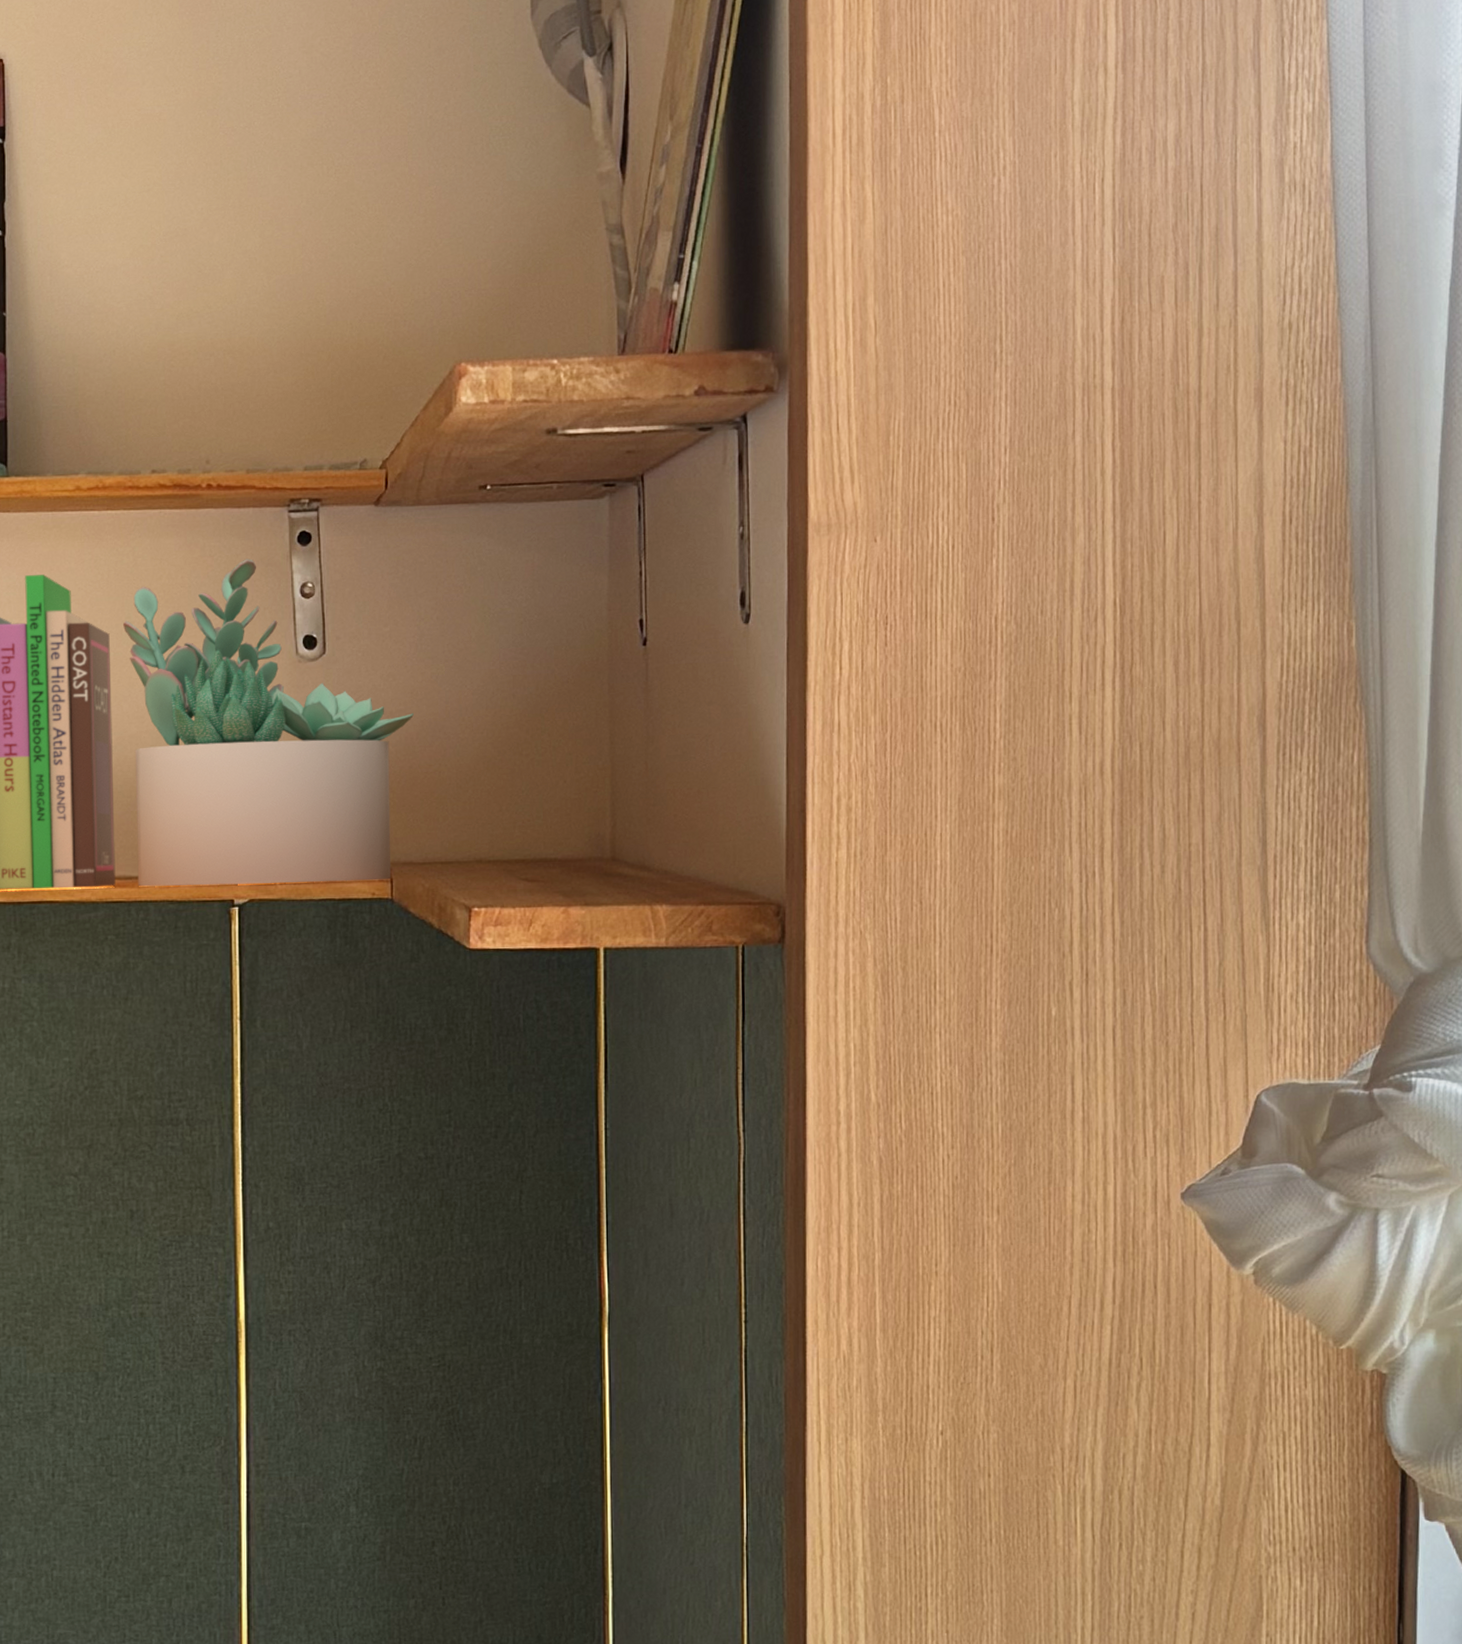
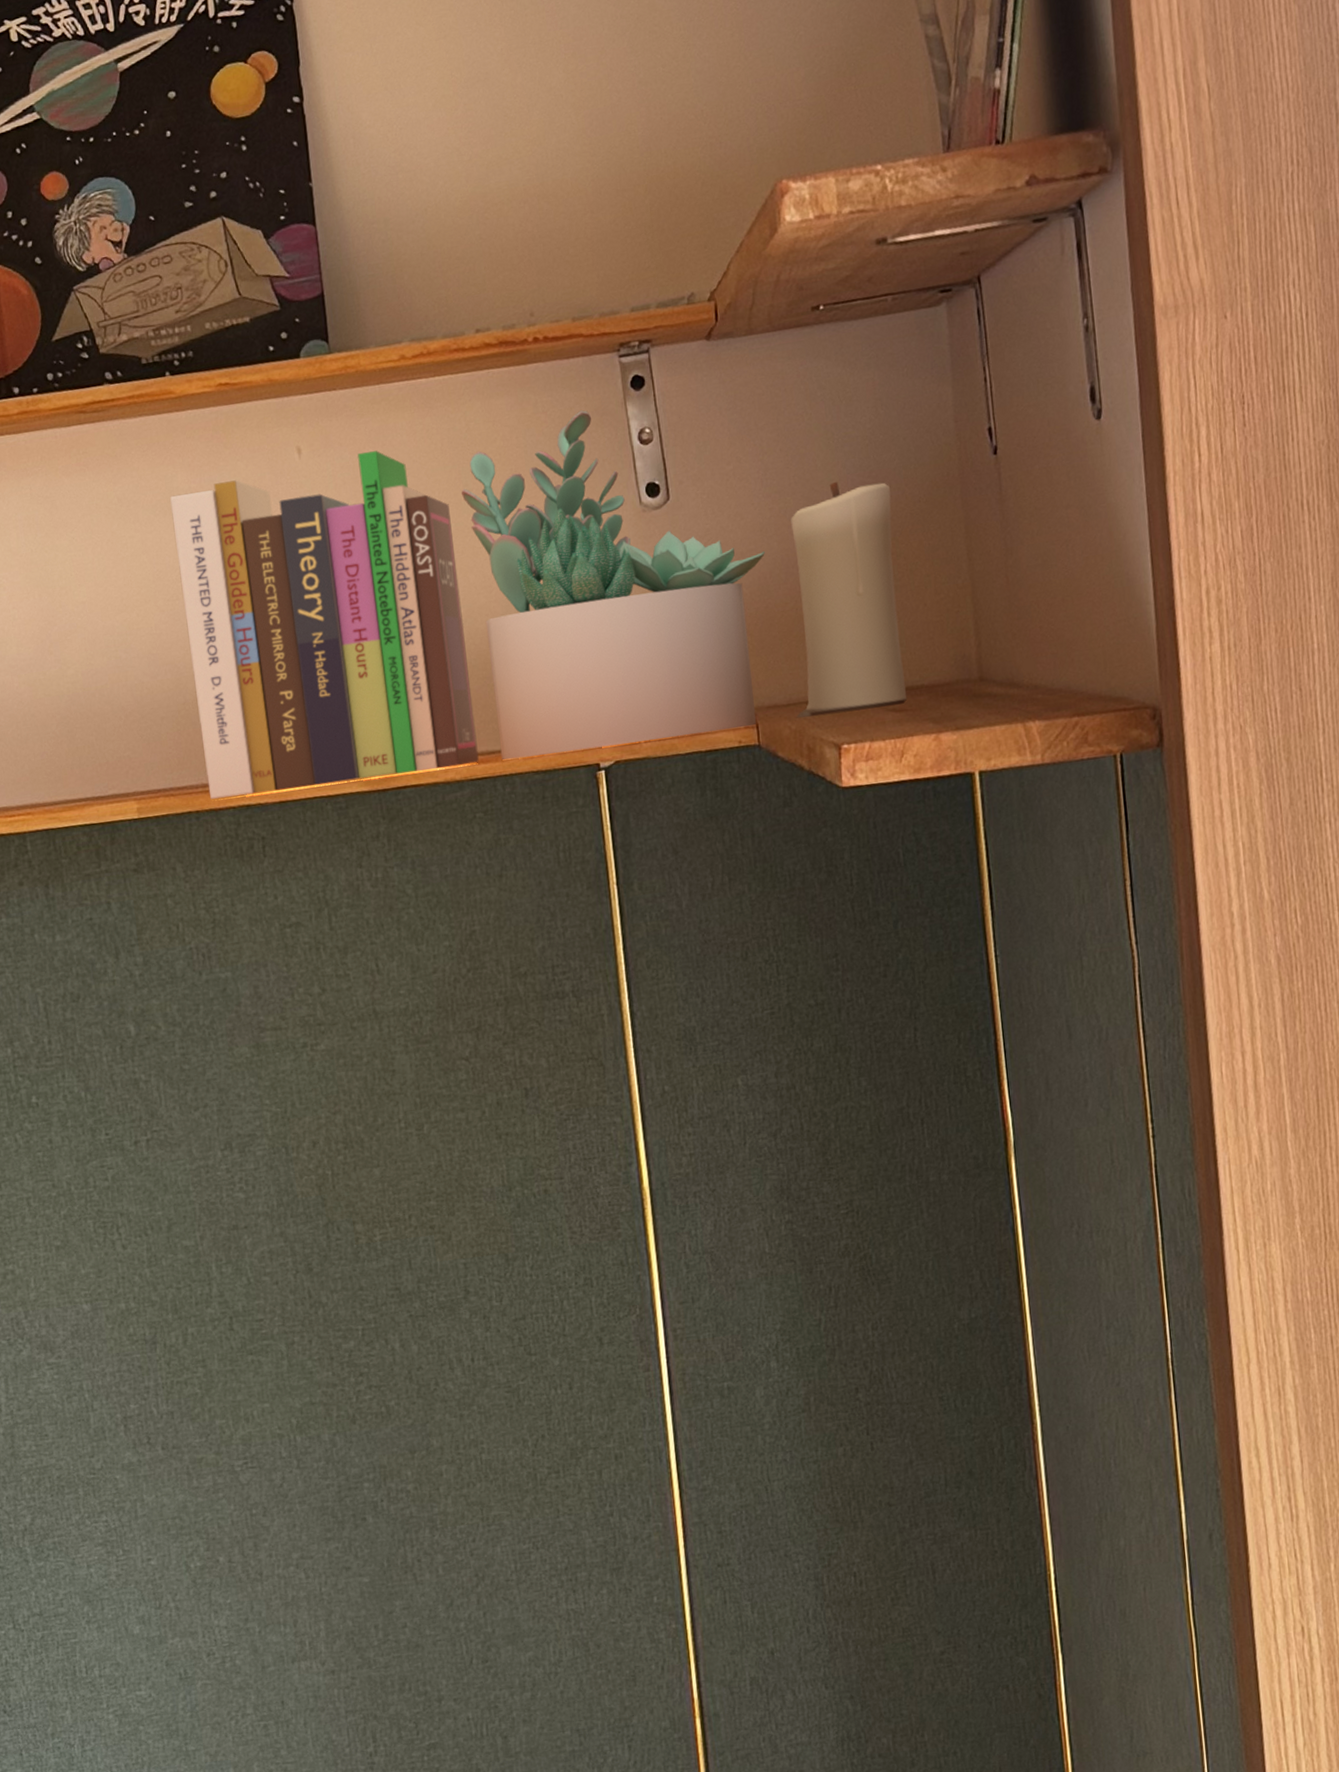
candle: none [430,654,541,878] -> present [791,481,908,718]

